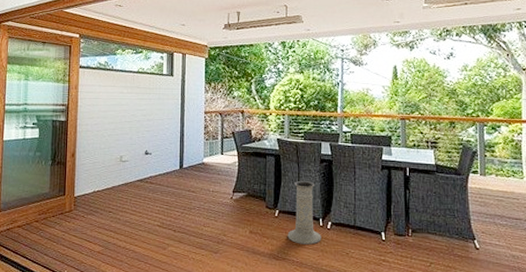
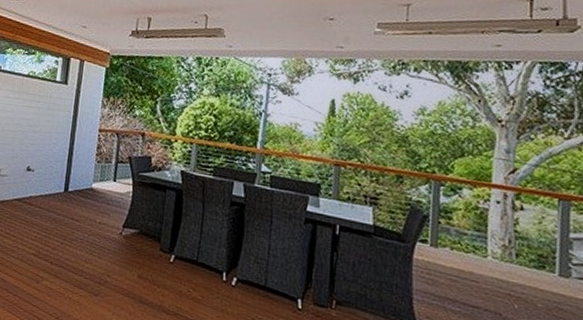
vase: present [287,180,321,245] -> none [182,223,224,302]

